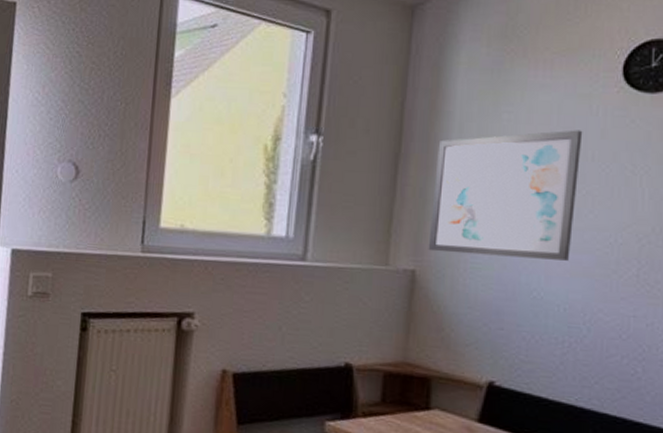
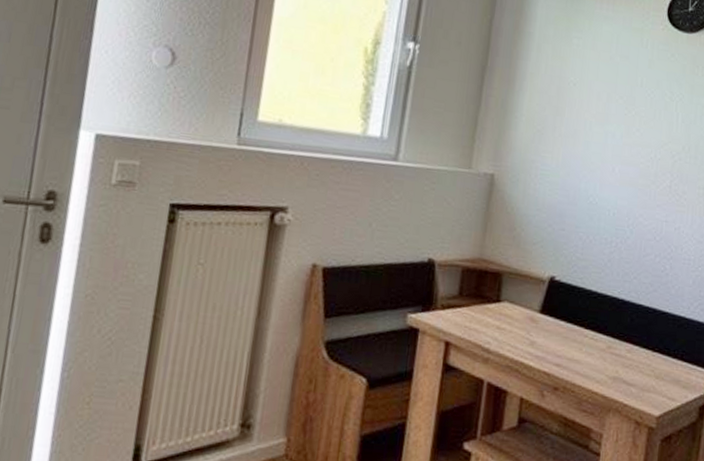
wall art: present [428,130,583,261] -> none [506,57,635,172]

